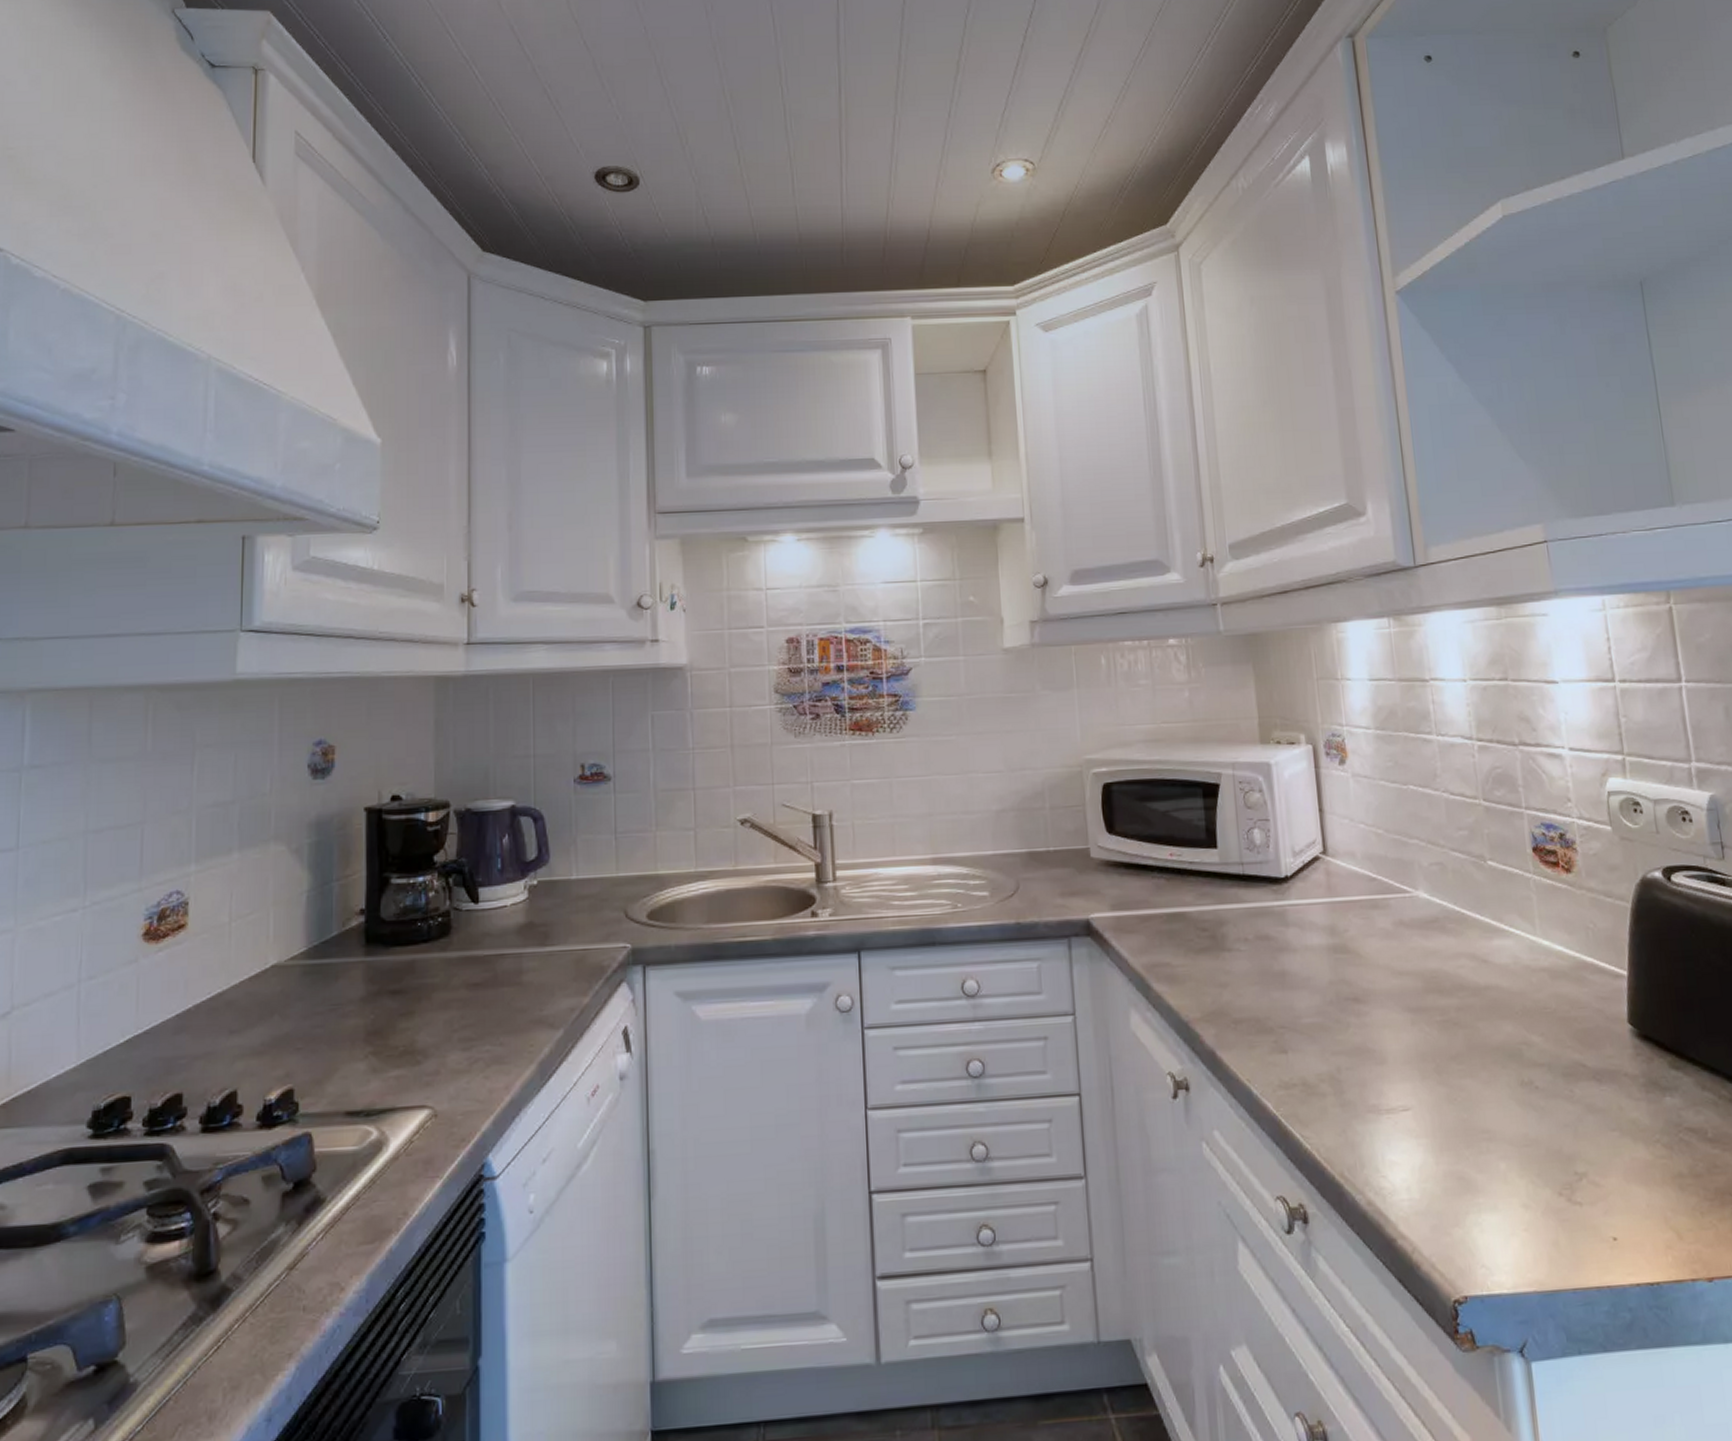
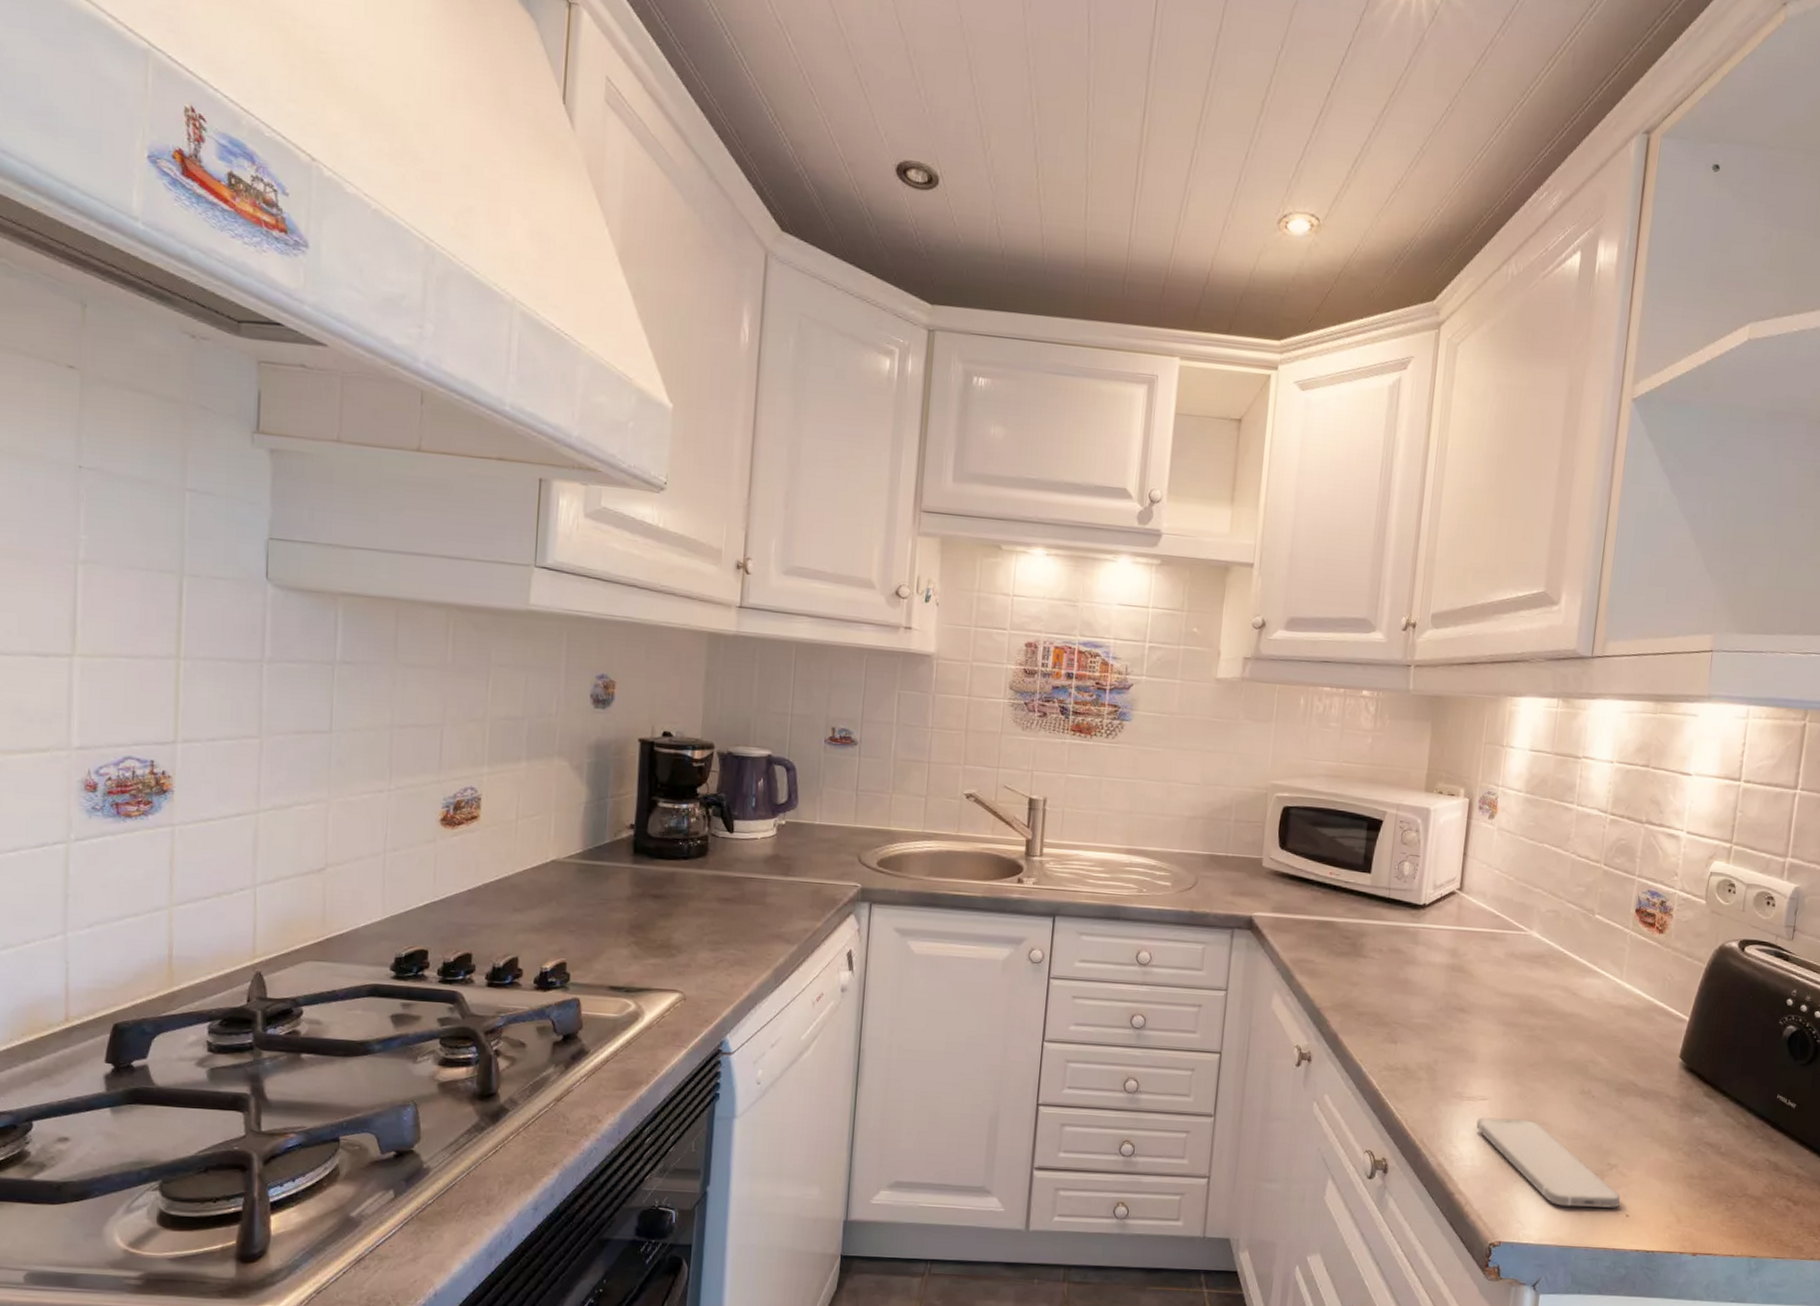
smartphone: none [1403,1128,1601,1238] -> present [1476,1117,1620,1208]

